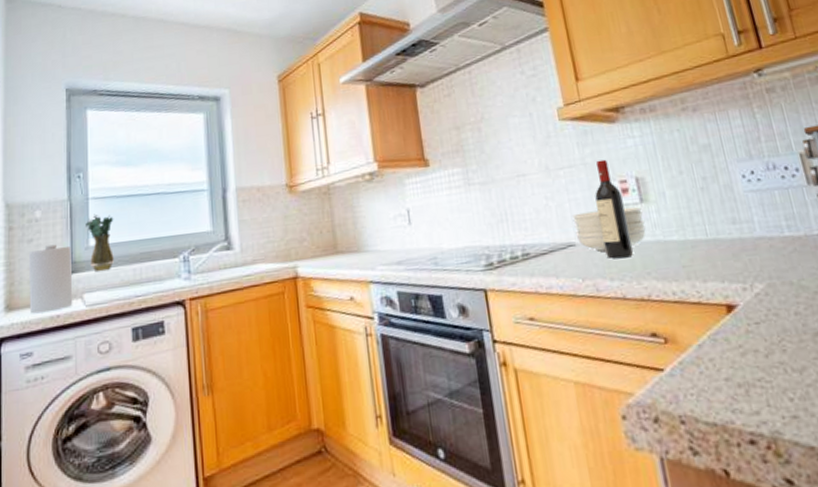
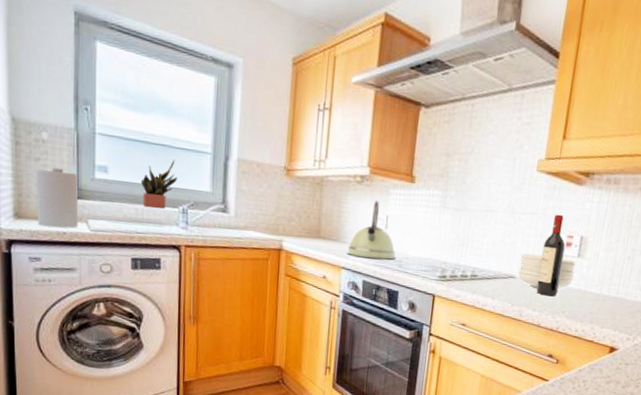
vase: present [86,214,114,273] -> none [92,149,120,205]
potted plant: none [137,205,175,266] -> present [140,159,177,210]
kettle: none [371,195,430,266] -> present [347,200,396,260]

